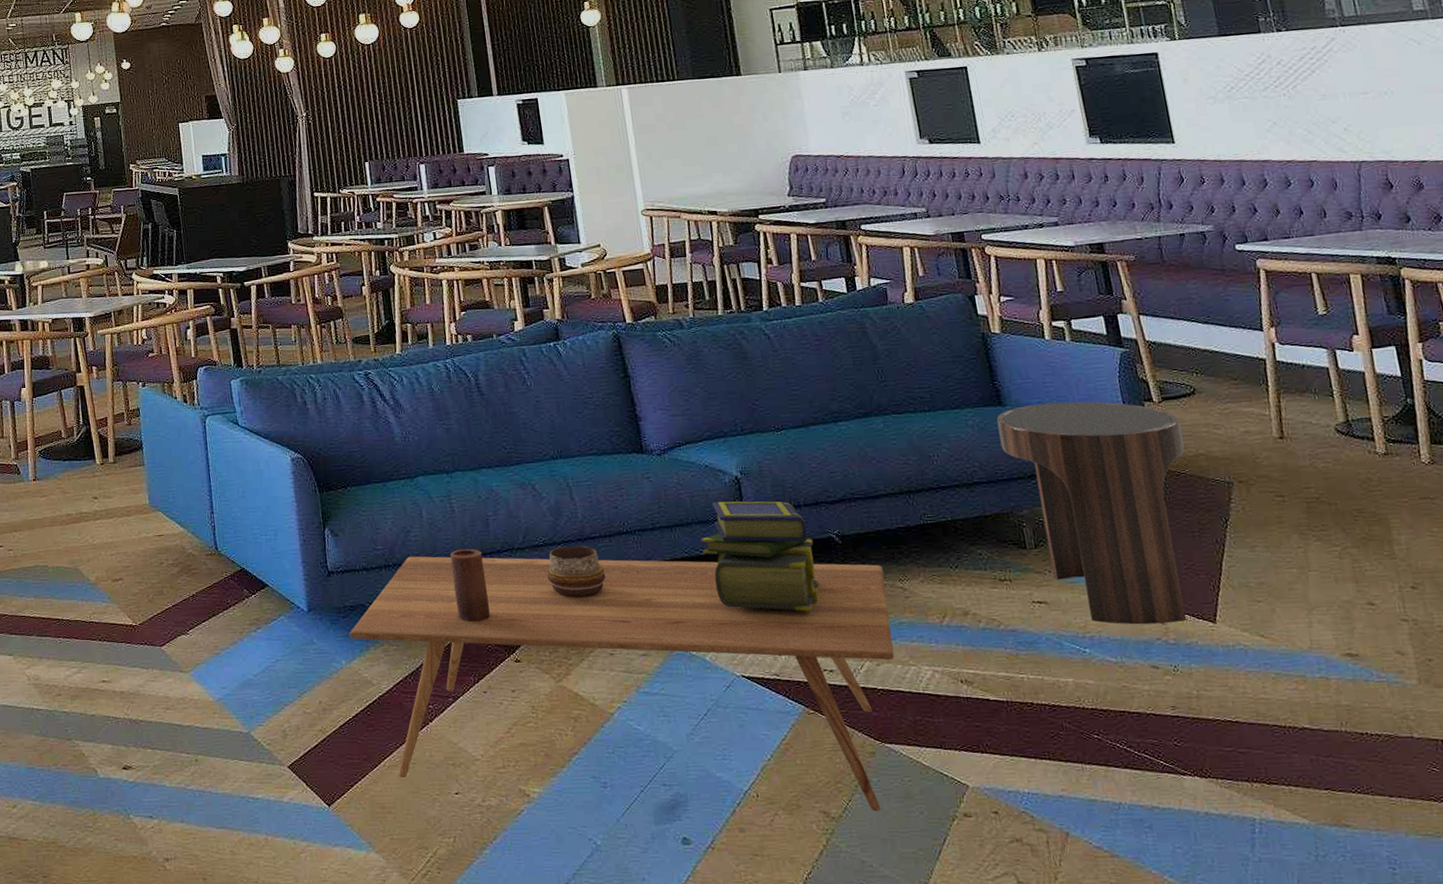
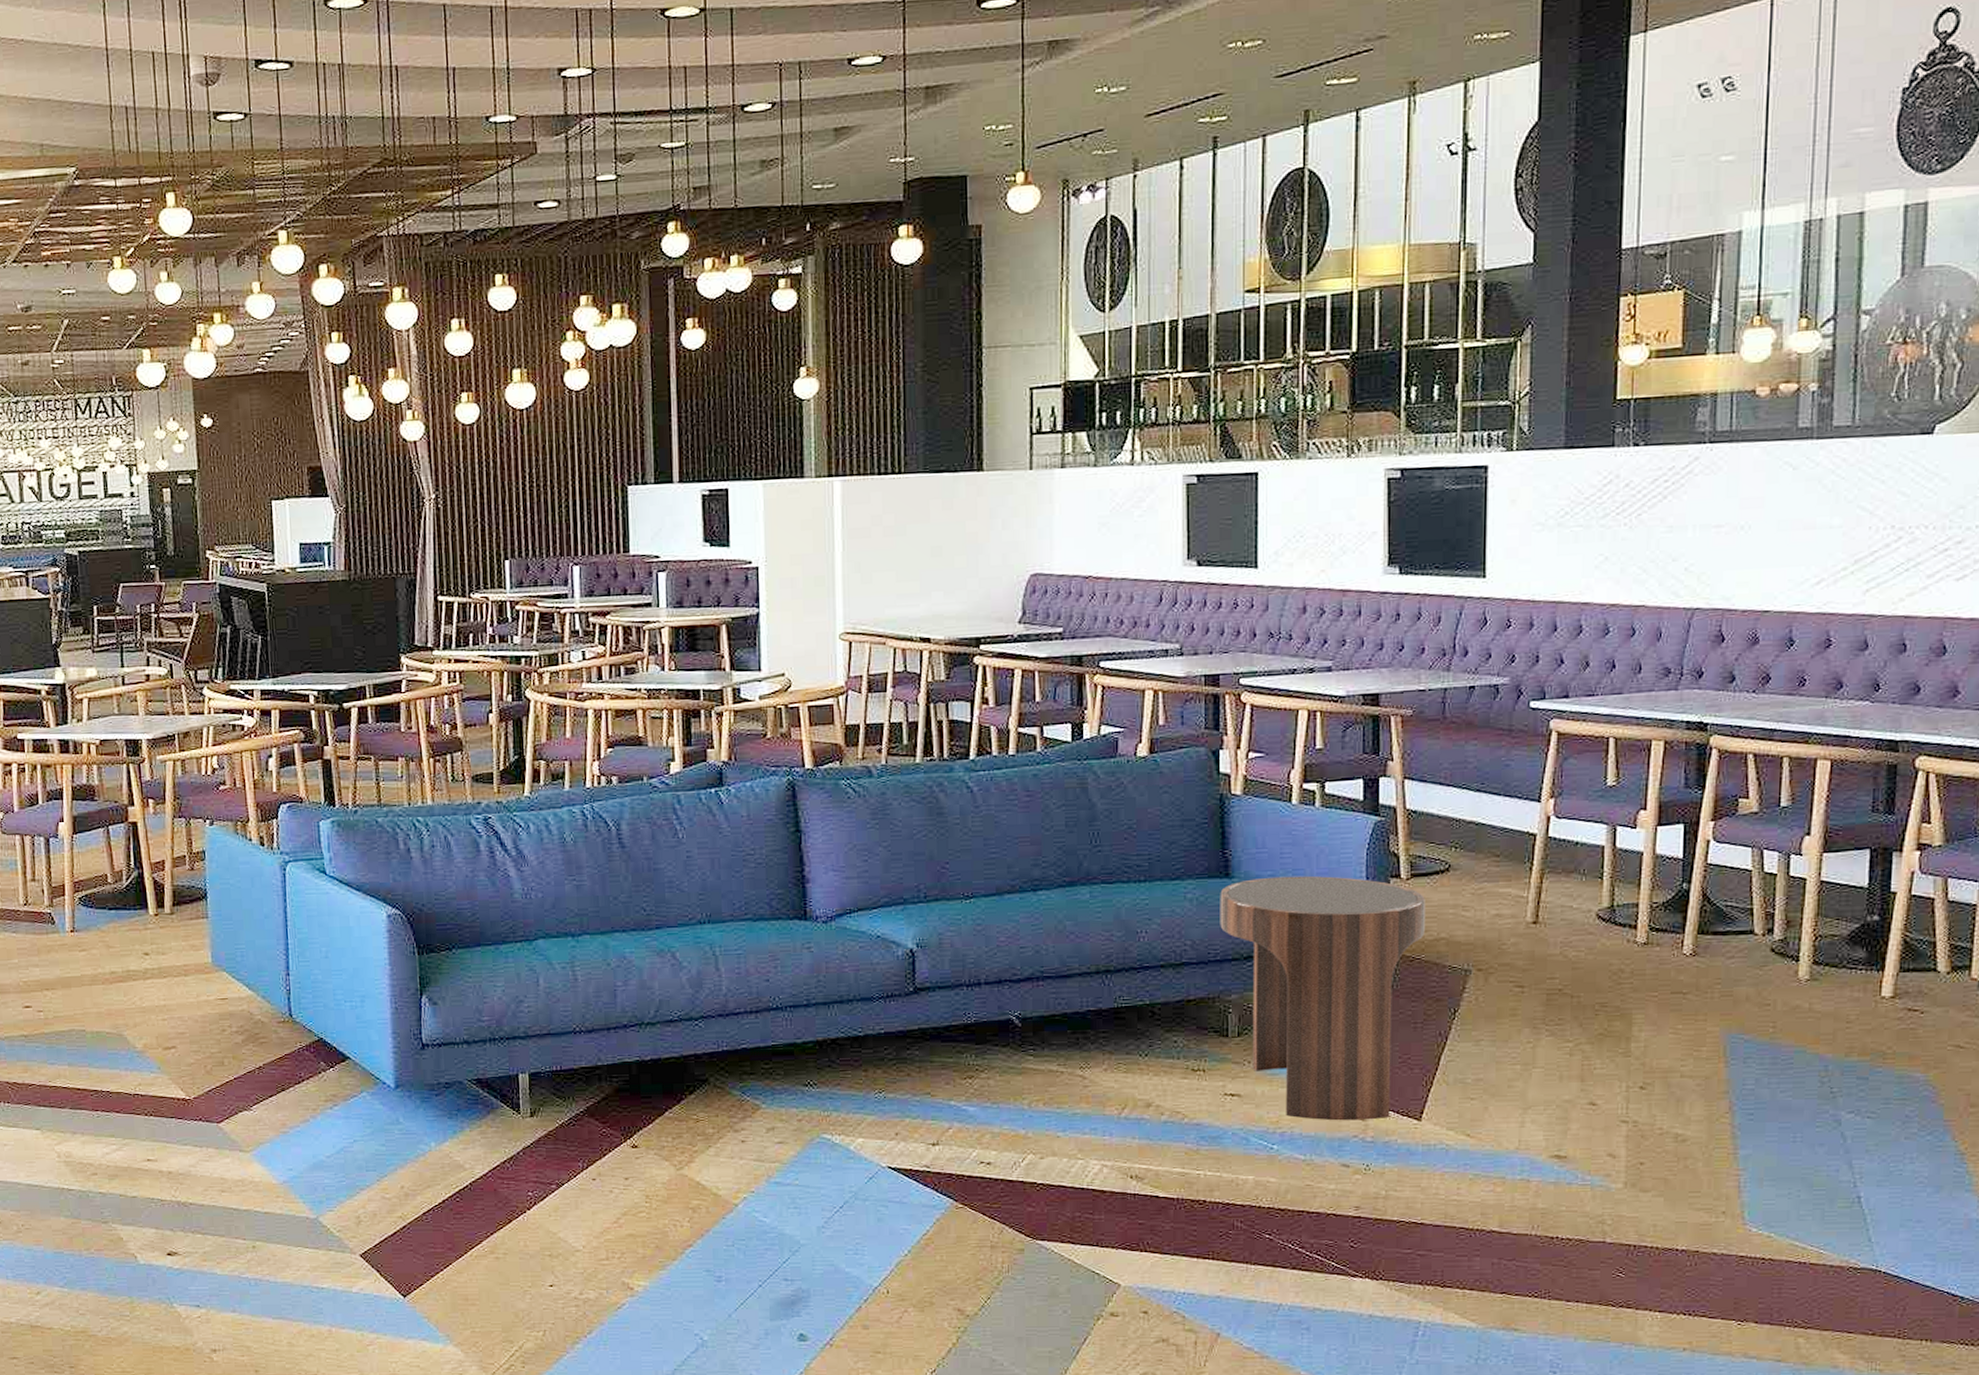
coffee table: present [349,556,895,812] -> none [442,1029,1064,1310]
candle: present [450,549,490,622] -> none [568,1022,608,1103]
decorative bowl: present [547,545,606,597] -> none [679,1022,747,1078]
stack of books: present [700,501,820,611] -> none [861,976,989,1099]

